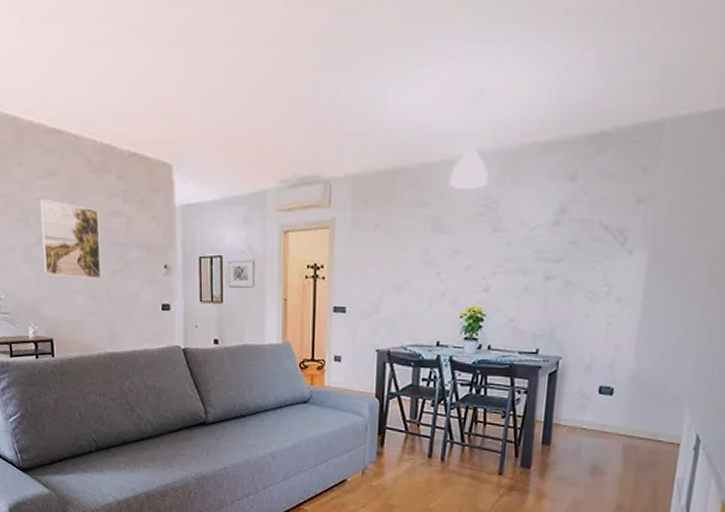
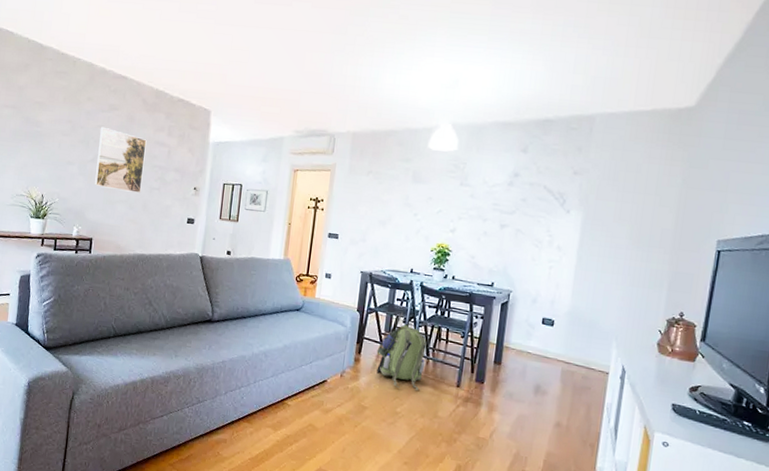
backpack: none [402,394,461,483] -> present [377,312,427,391]

